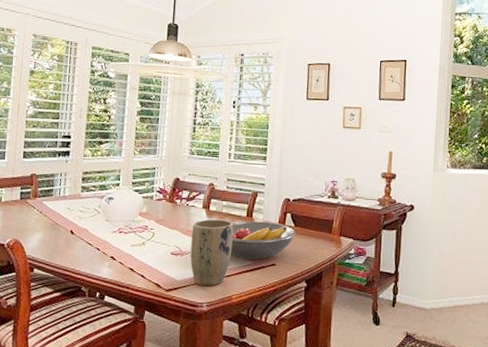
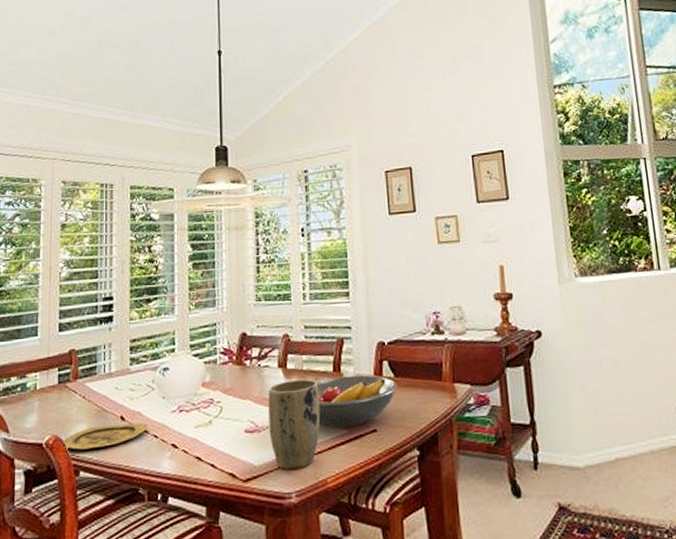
plate: none [20,236,92,253] -> present [61,422,148,450]

